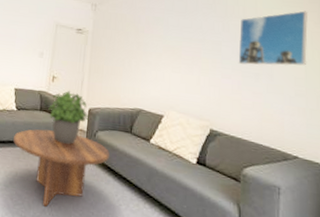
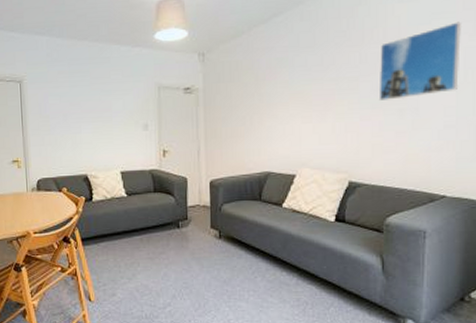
coffee table: present [13,129,109,207] -> none [129,212,238,292]
potted plant: present [48,90,89,144] -> none [163,163,211,224]

